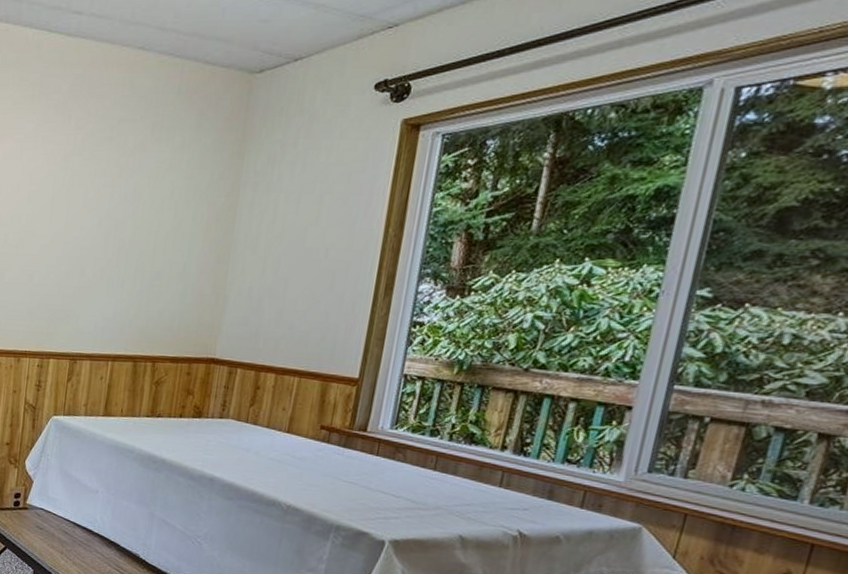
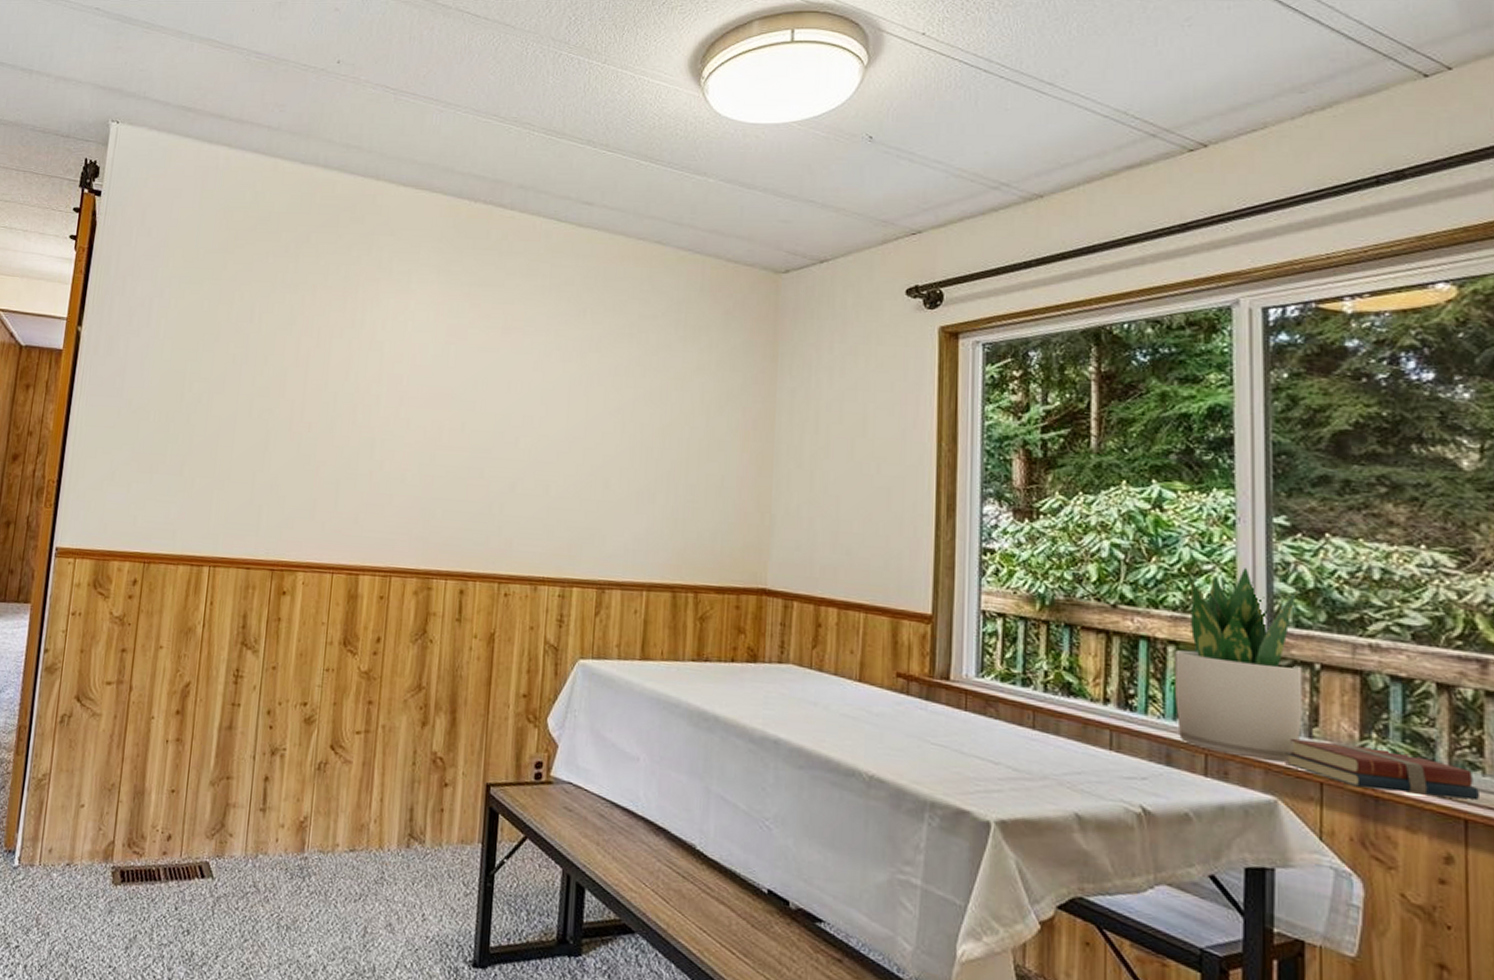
planter: none [564,335,709,498] -> present [1175,568,1303,762]
books: none [656,479,833,530] -> present [1285,739,1479,801]

